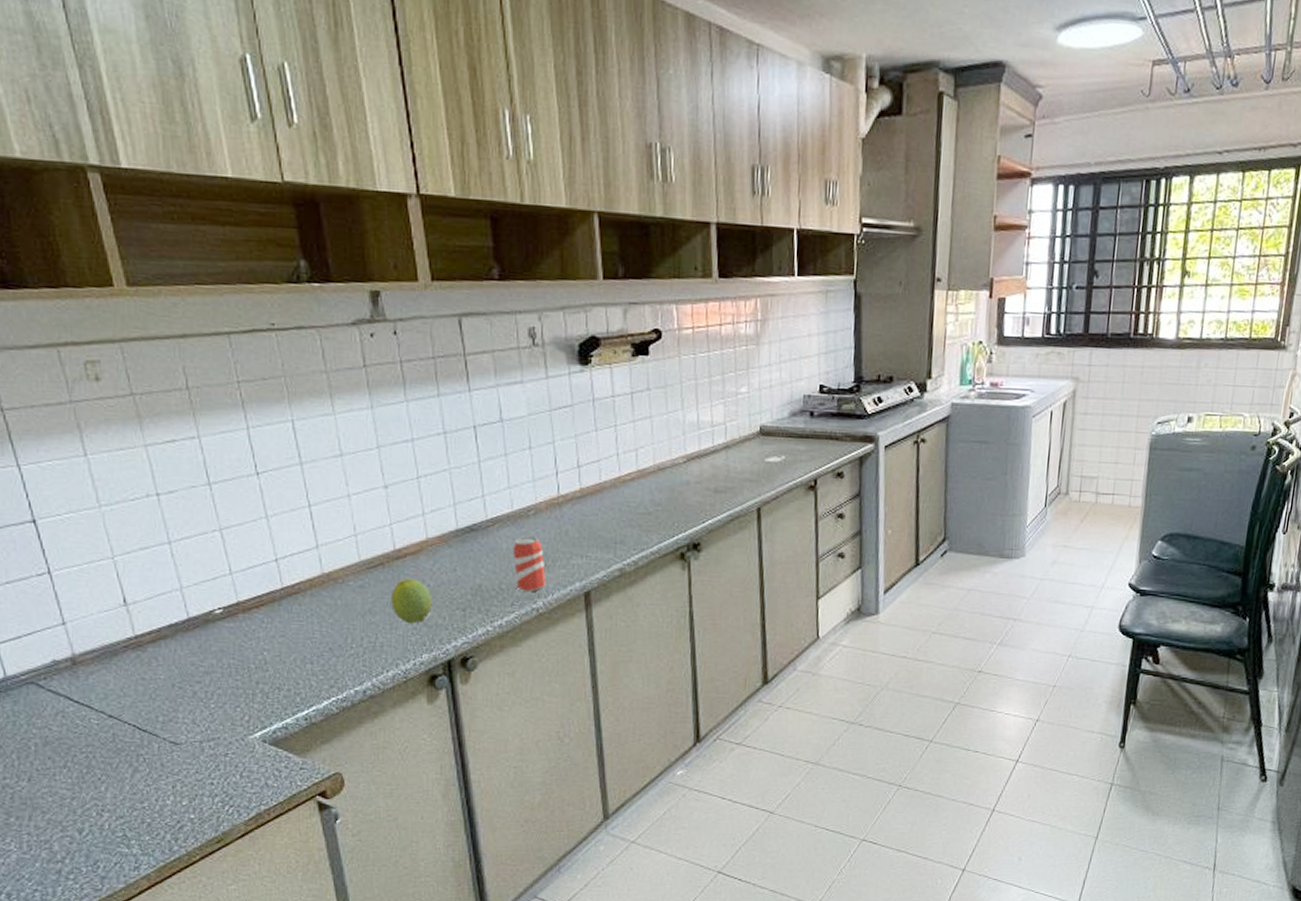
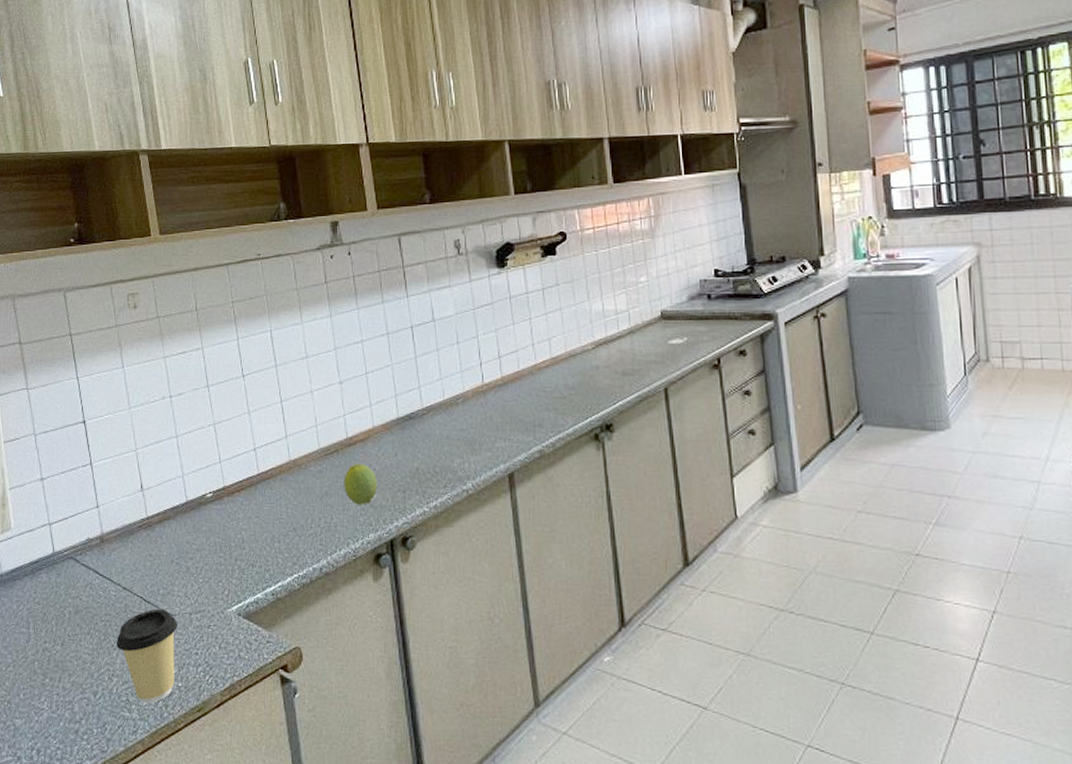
coffee cup: none [104,737,185,839] -> present [116,608,177,704]
beverage can: present [513,536,546,592] -> none [445,422,474,474]

